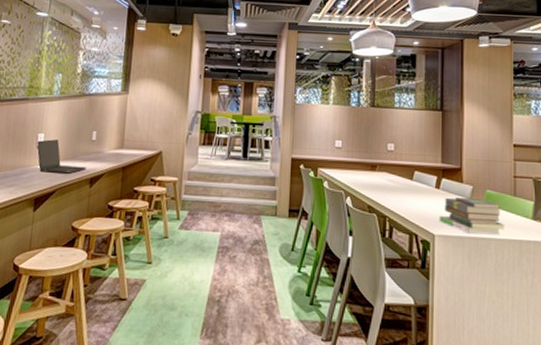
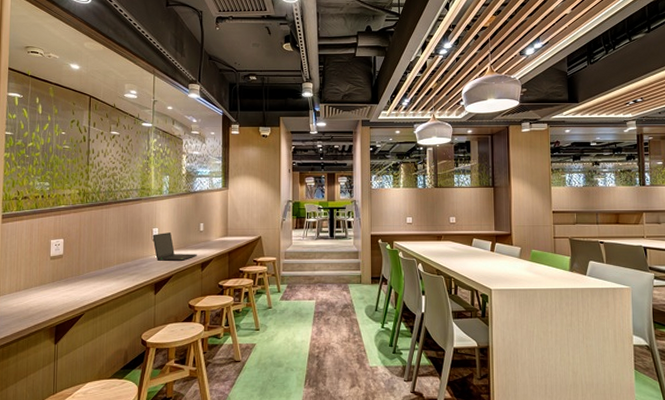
books: present [439,196,506,235] -> none [494,257,548,286]

